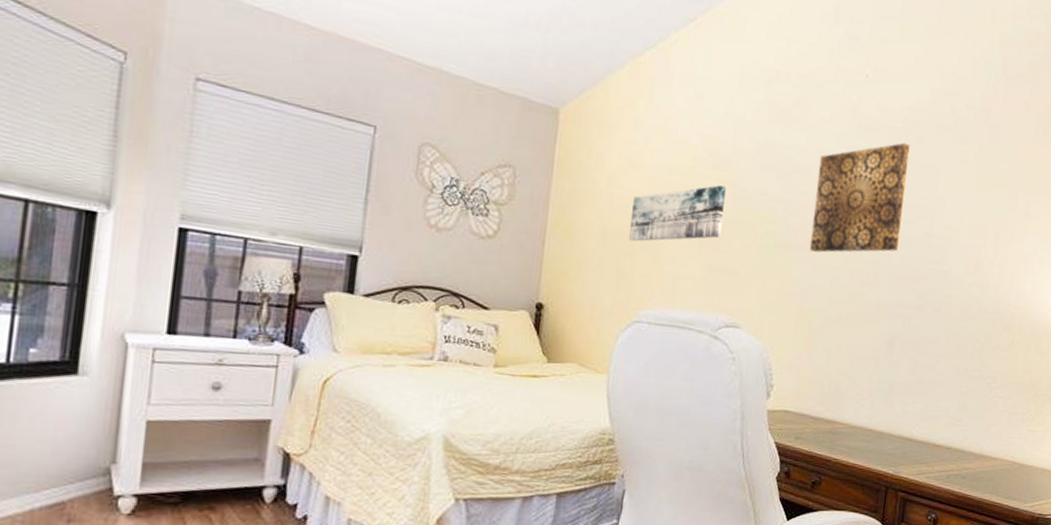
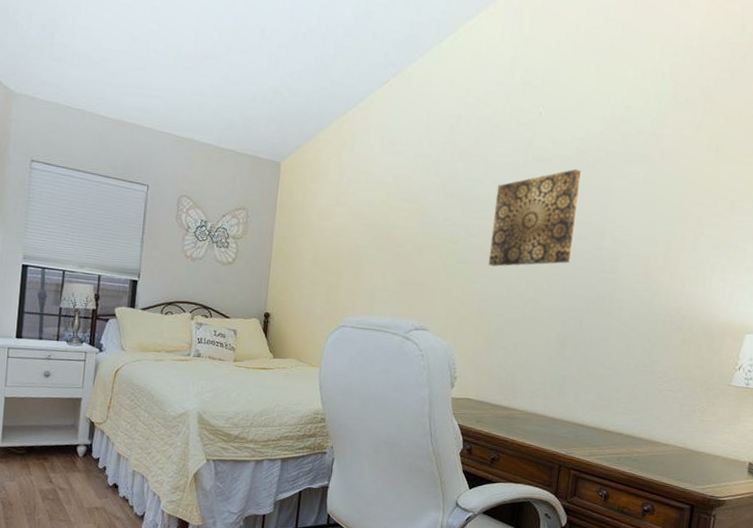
wall art: present [629,185,726,242] -> none [336,214,415,263]

